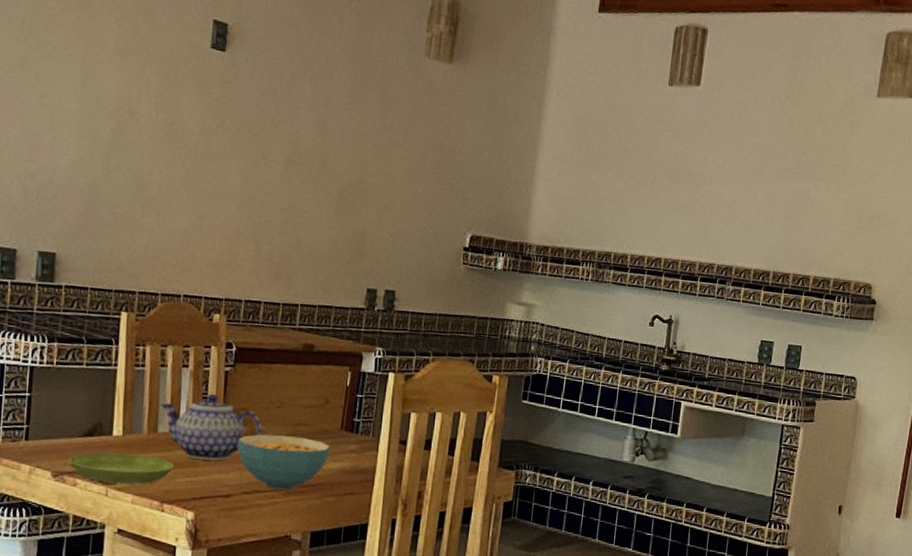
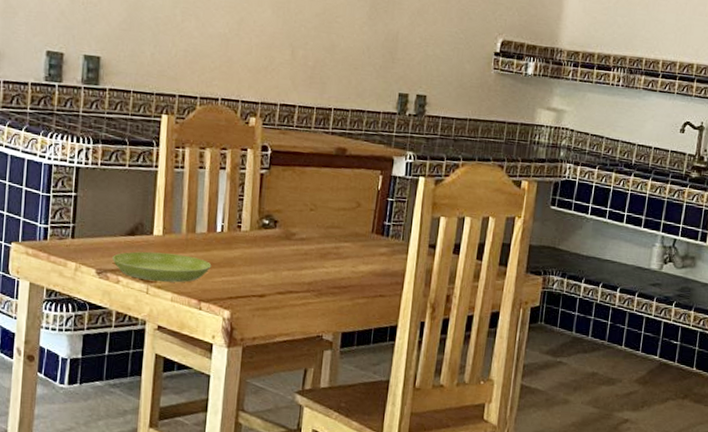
teapot: present [160,394,263,461] -> none [199,196,296,261]
cereal bowl: present [237,434,330,490] -> none [271,236,362,291]

